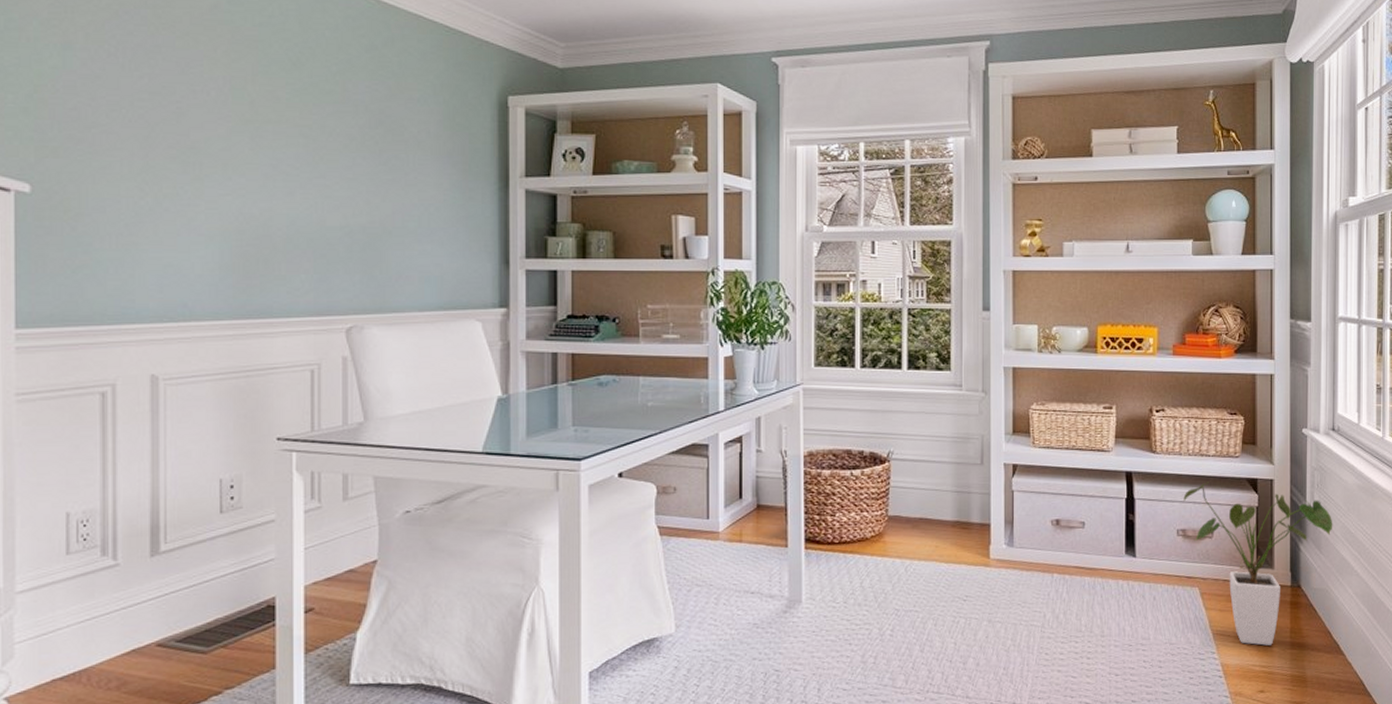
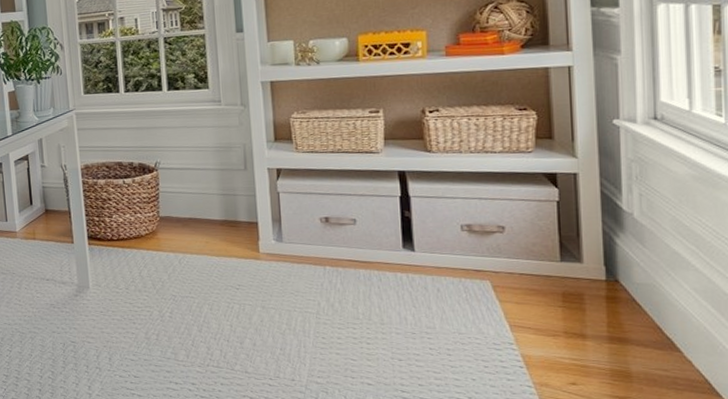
house plant: present [1183,482,1333,646] -> none [466,178,660,339]

